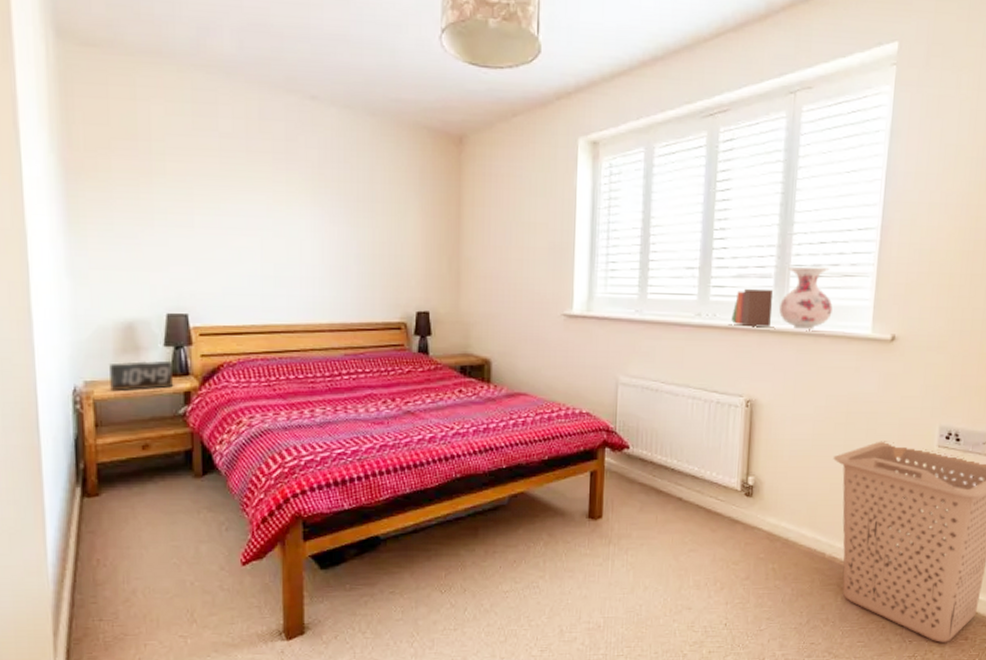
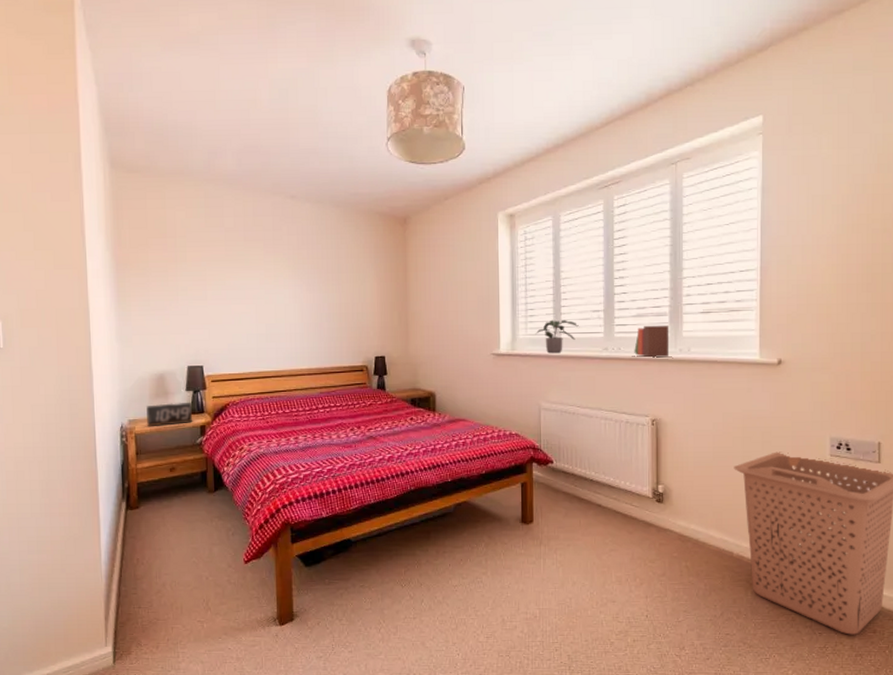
potted plant: none [616,276,669,318] -> present [535,319,579,354]
vase: present [779,266,833,330] -> none [676,304,722,358]

